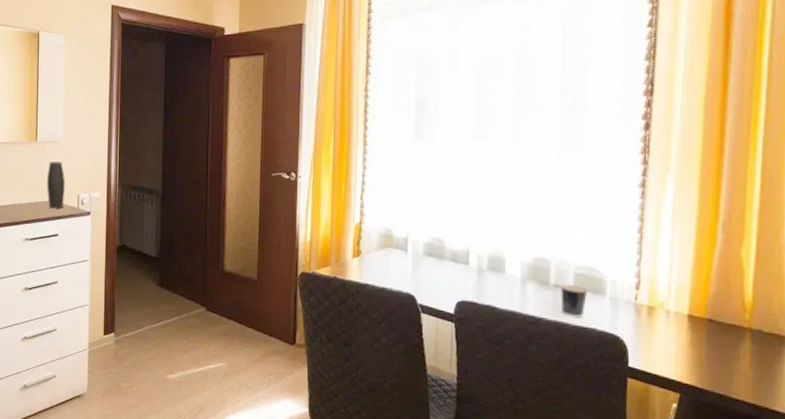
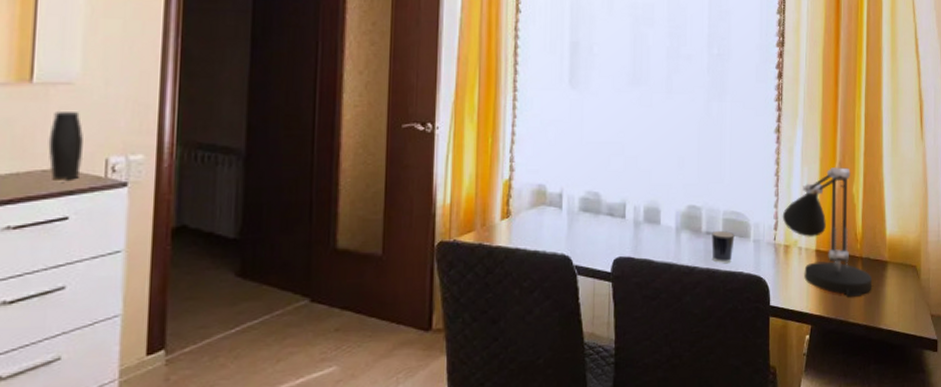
desk lamp: none [646,226,766,372] -> present [782,166,873,297]

